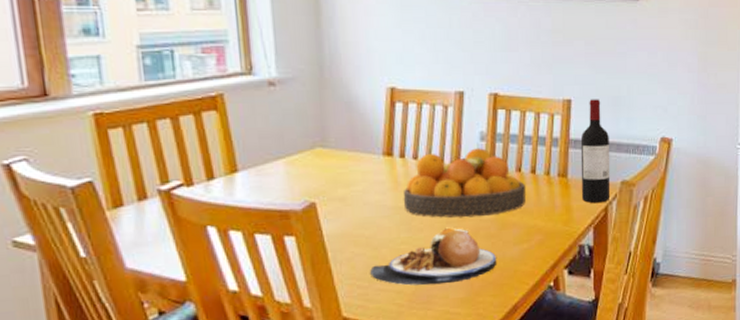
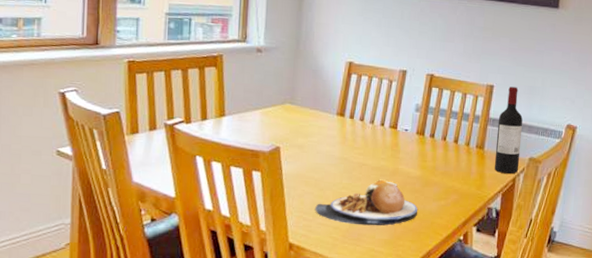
fruit bowl: present [403,148,526,218] -> none [348,117,449,174]

